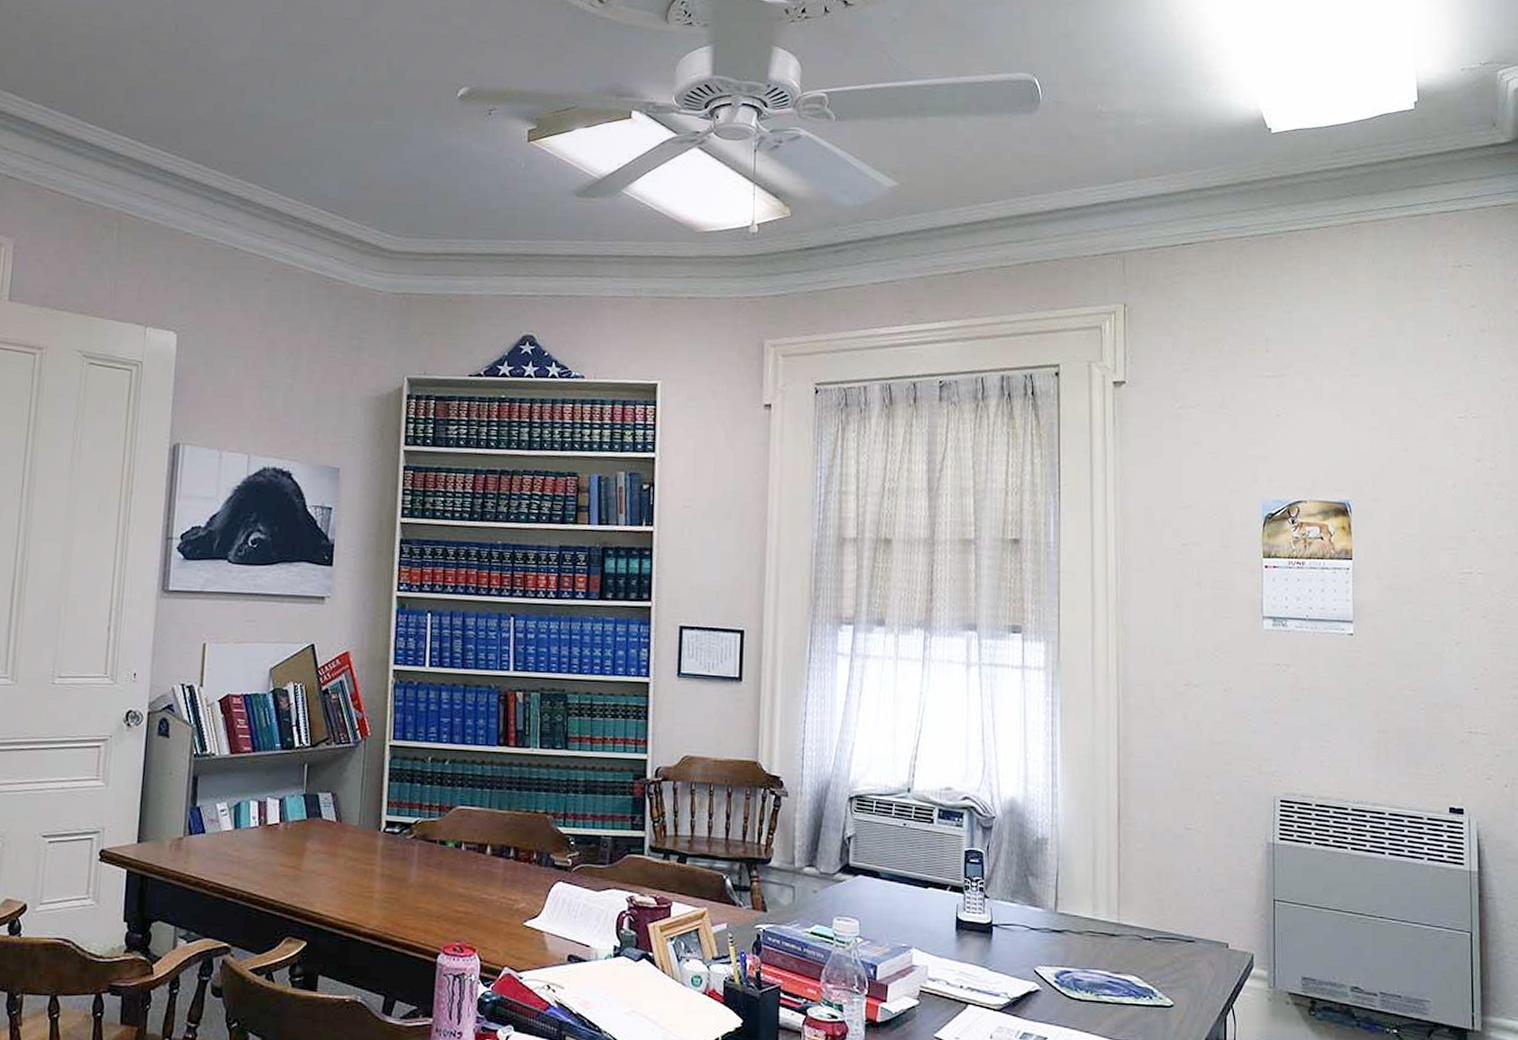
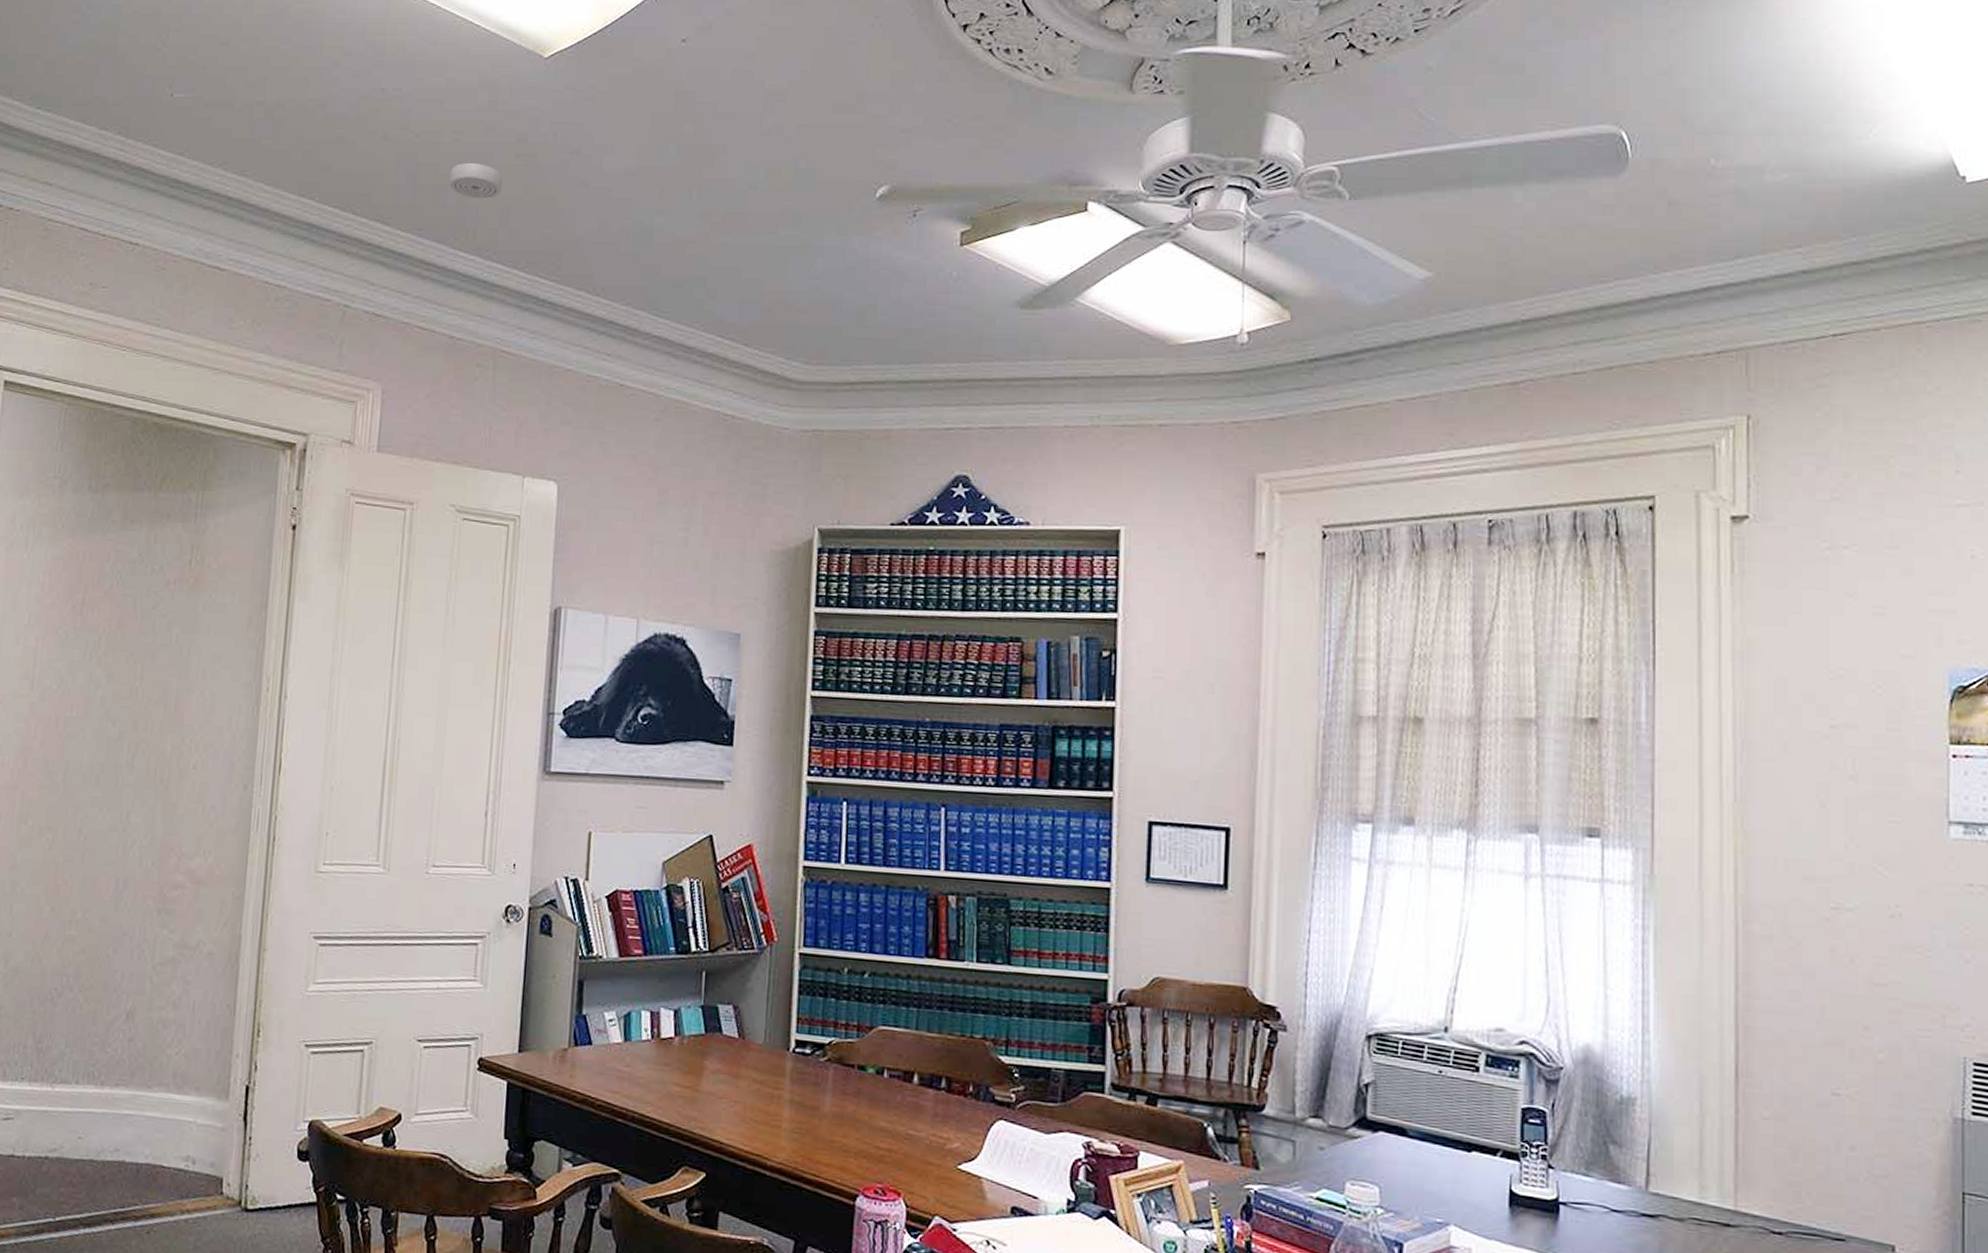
smoke detector: none [79,45,128,78] -> present [449,163,503,199]

